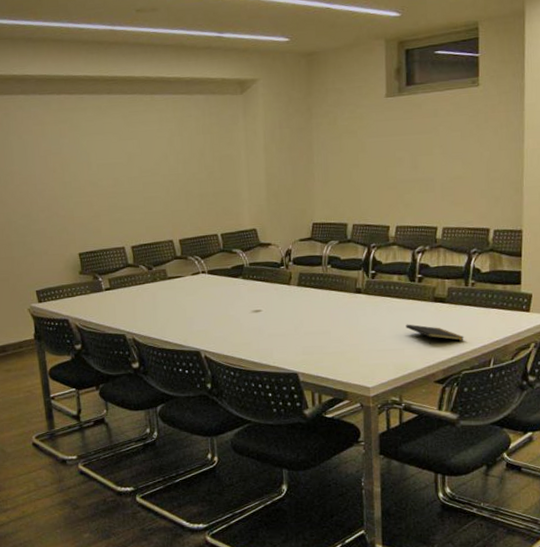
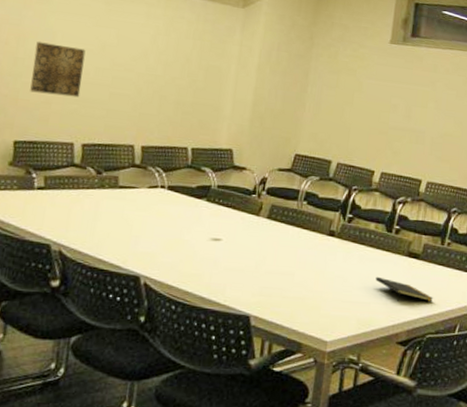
wall art: none [77,163,121,210] -> present [30,41,86,98]

